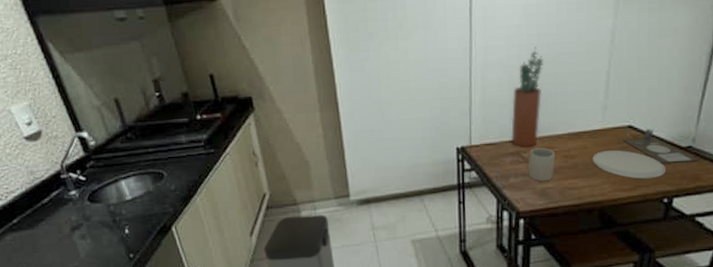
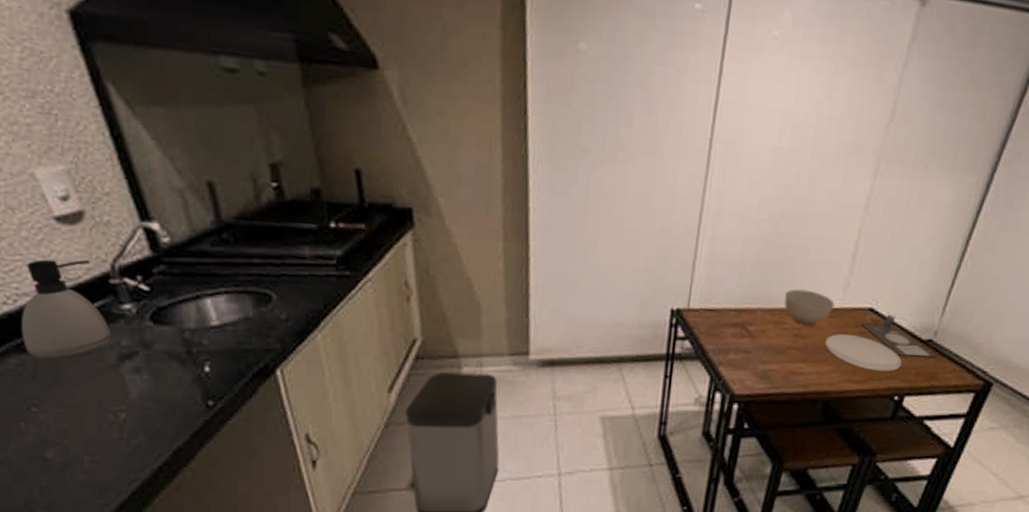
soap dispenser: none [11,163,66,235] -> present [21,259,112,360]
vase: present [511,46,543,147] -> none [737,199,787,319]
mug: present [528,147,556,181] -> none [750,321,785,362]
bowl: none [550,117,596,148] -> present [784,289,835,326]

